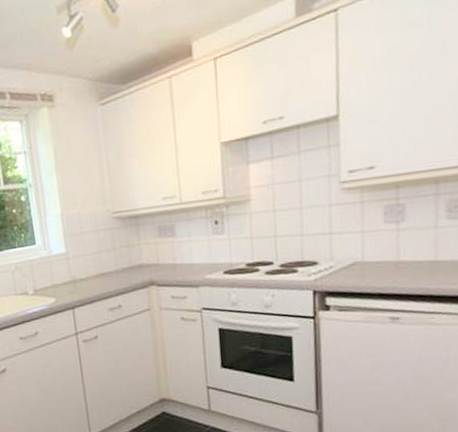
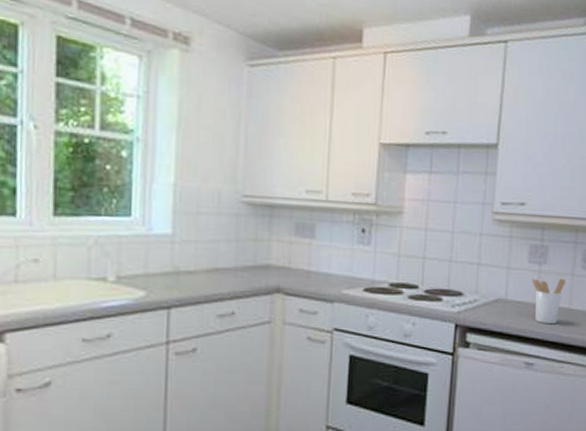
utensil holder: none [389,232,428,279] -> present [531,278,565,325]

